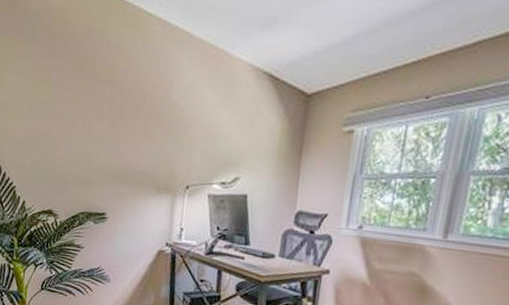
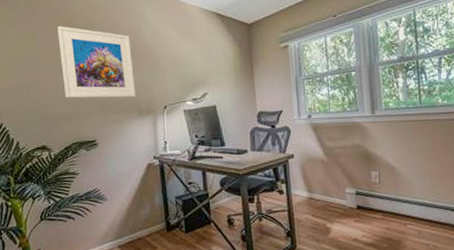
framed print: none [75,68,158,170] -> present [57,26,135,99]

